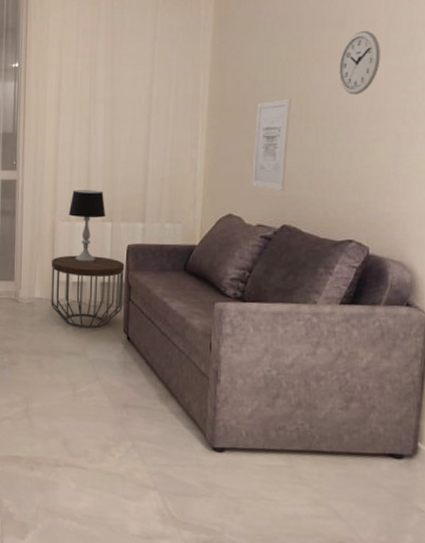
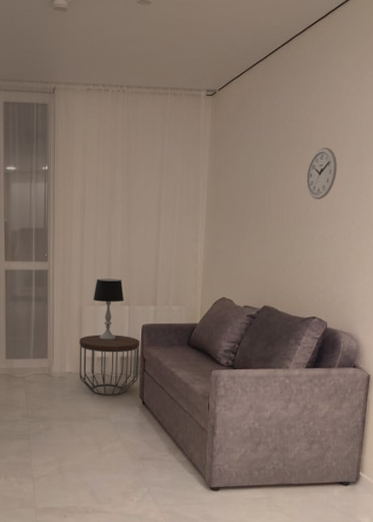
wall art: present [252,99,291,190] -> none [241,202,271,277]

